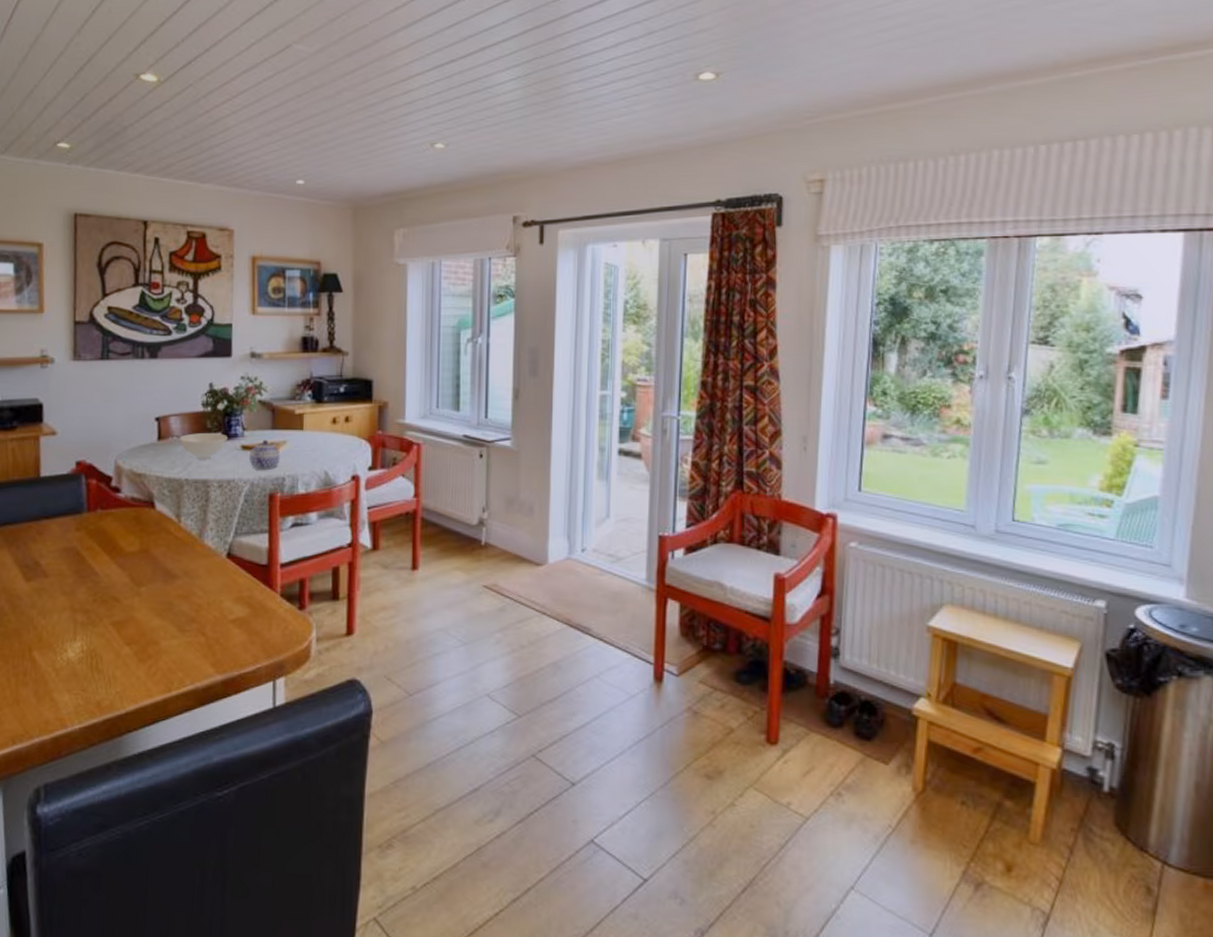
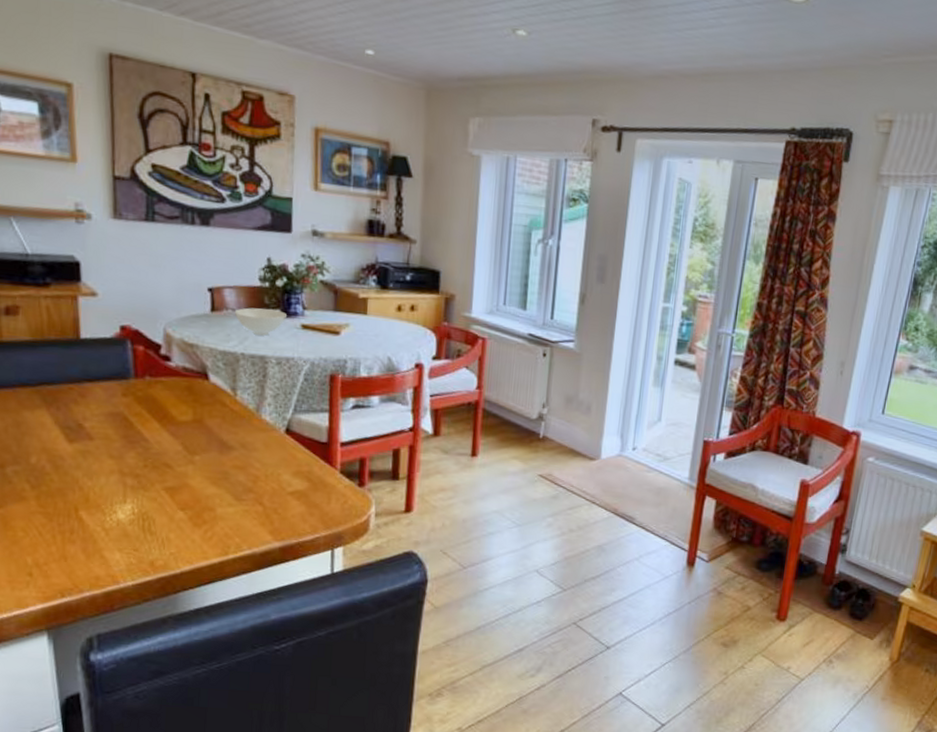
teapot: present [249,439,280,471] -> none [309,320,342,352]

